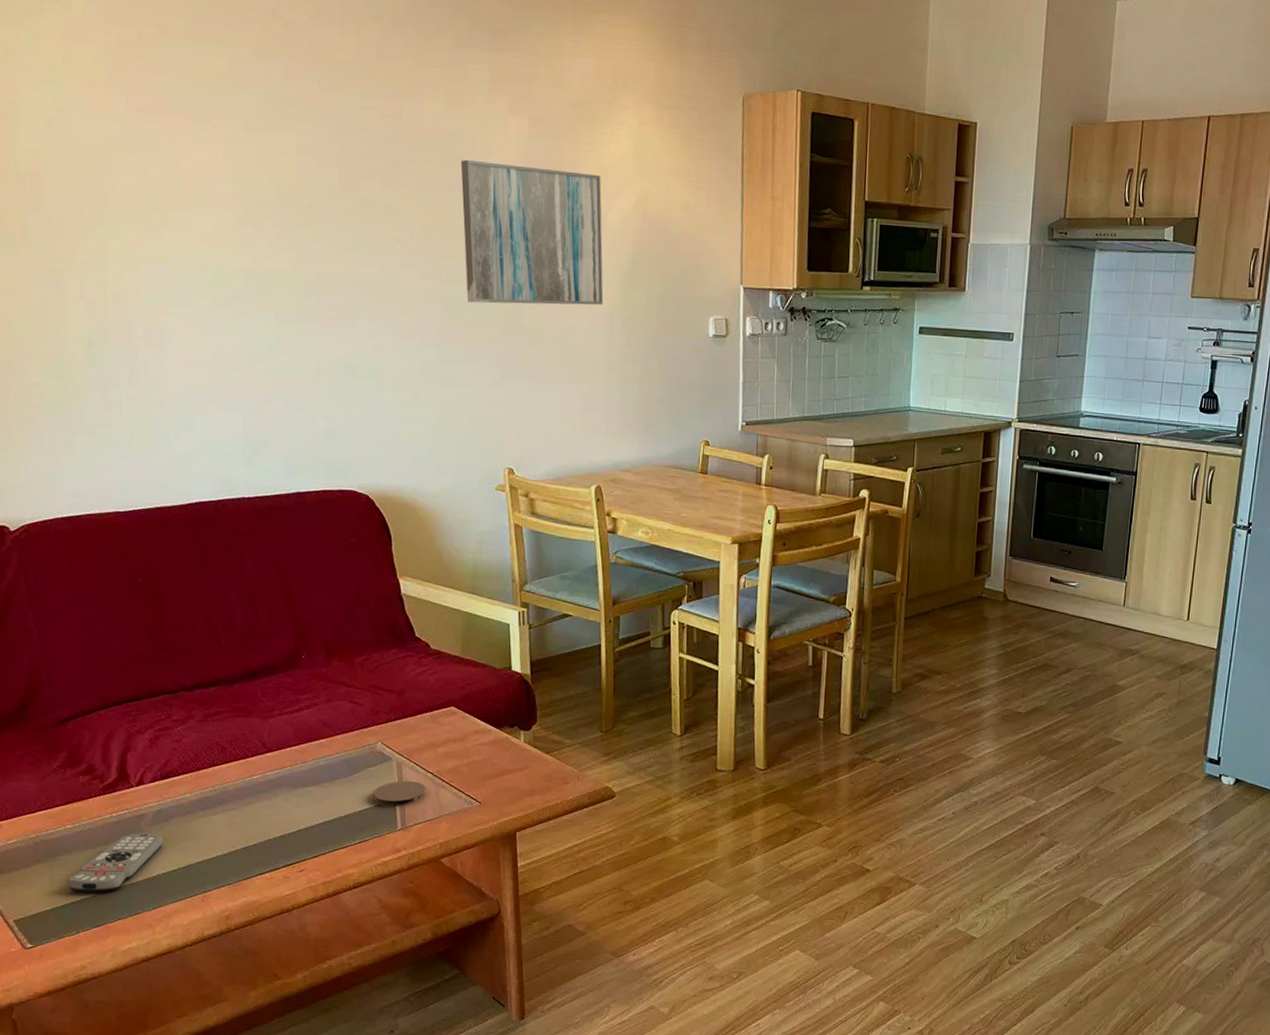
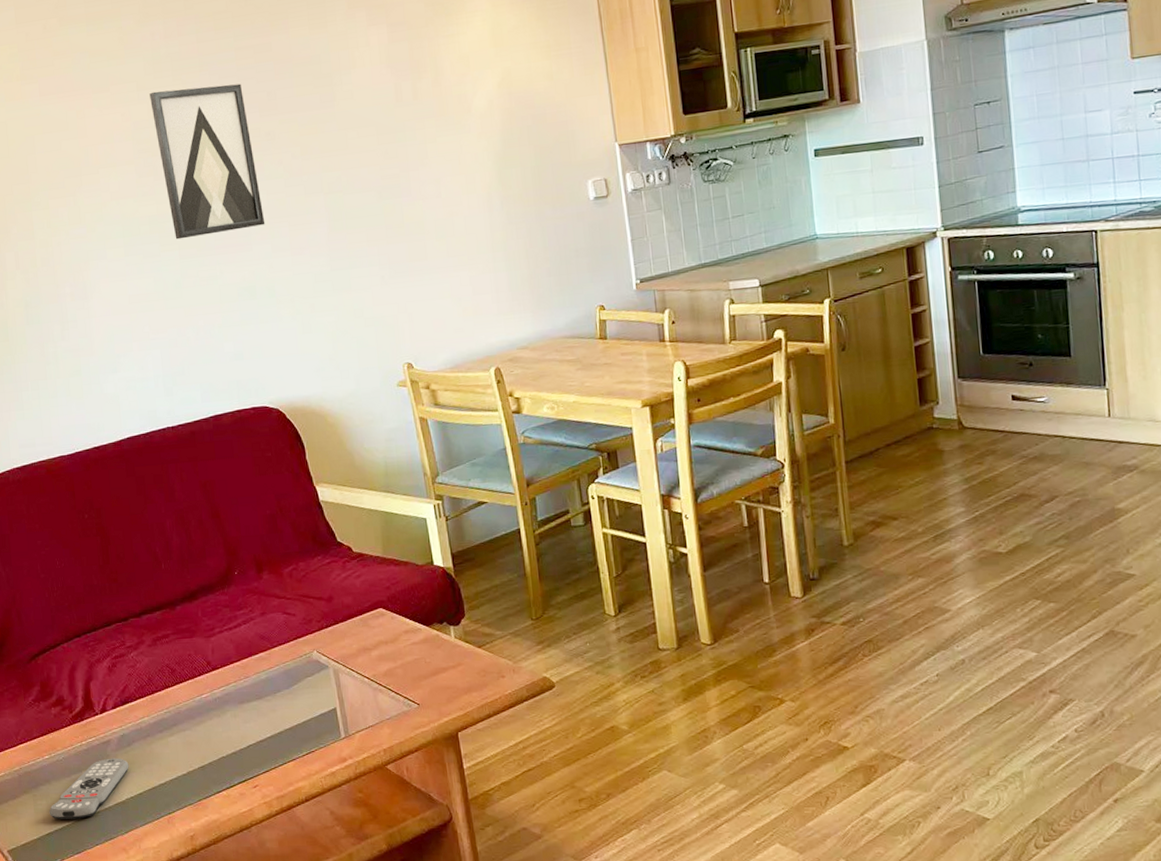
wall art: none [258,134,375,302] -> present [149,83,265,240]
coaster: present [372,781,426,807] -> none [314,688,365,716]
wall art: present [460,159,604,305] -> none [329,63,480,209]

